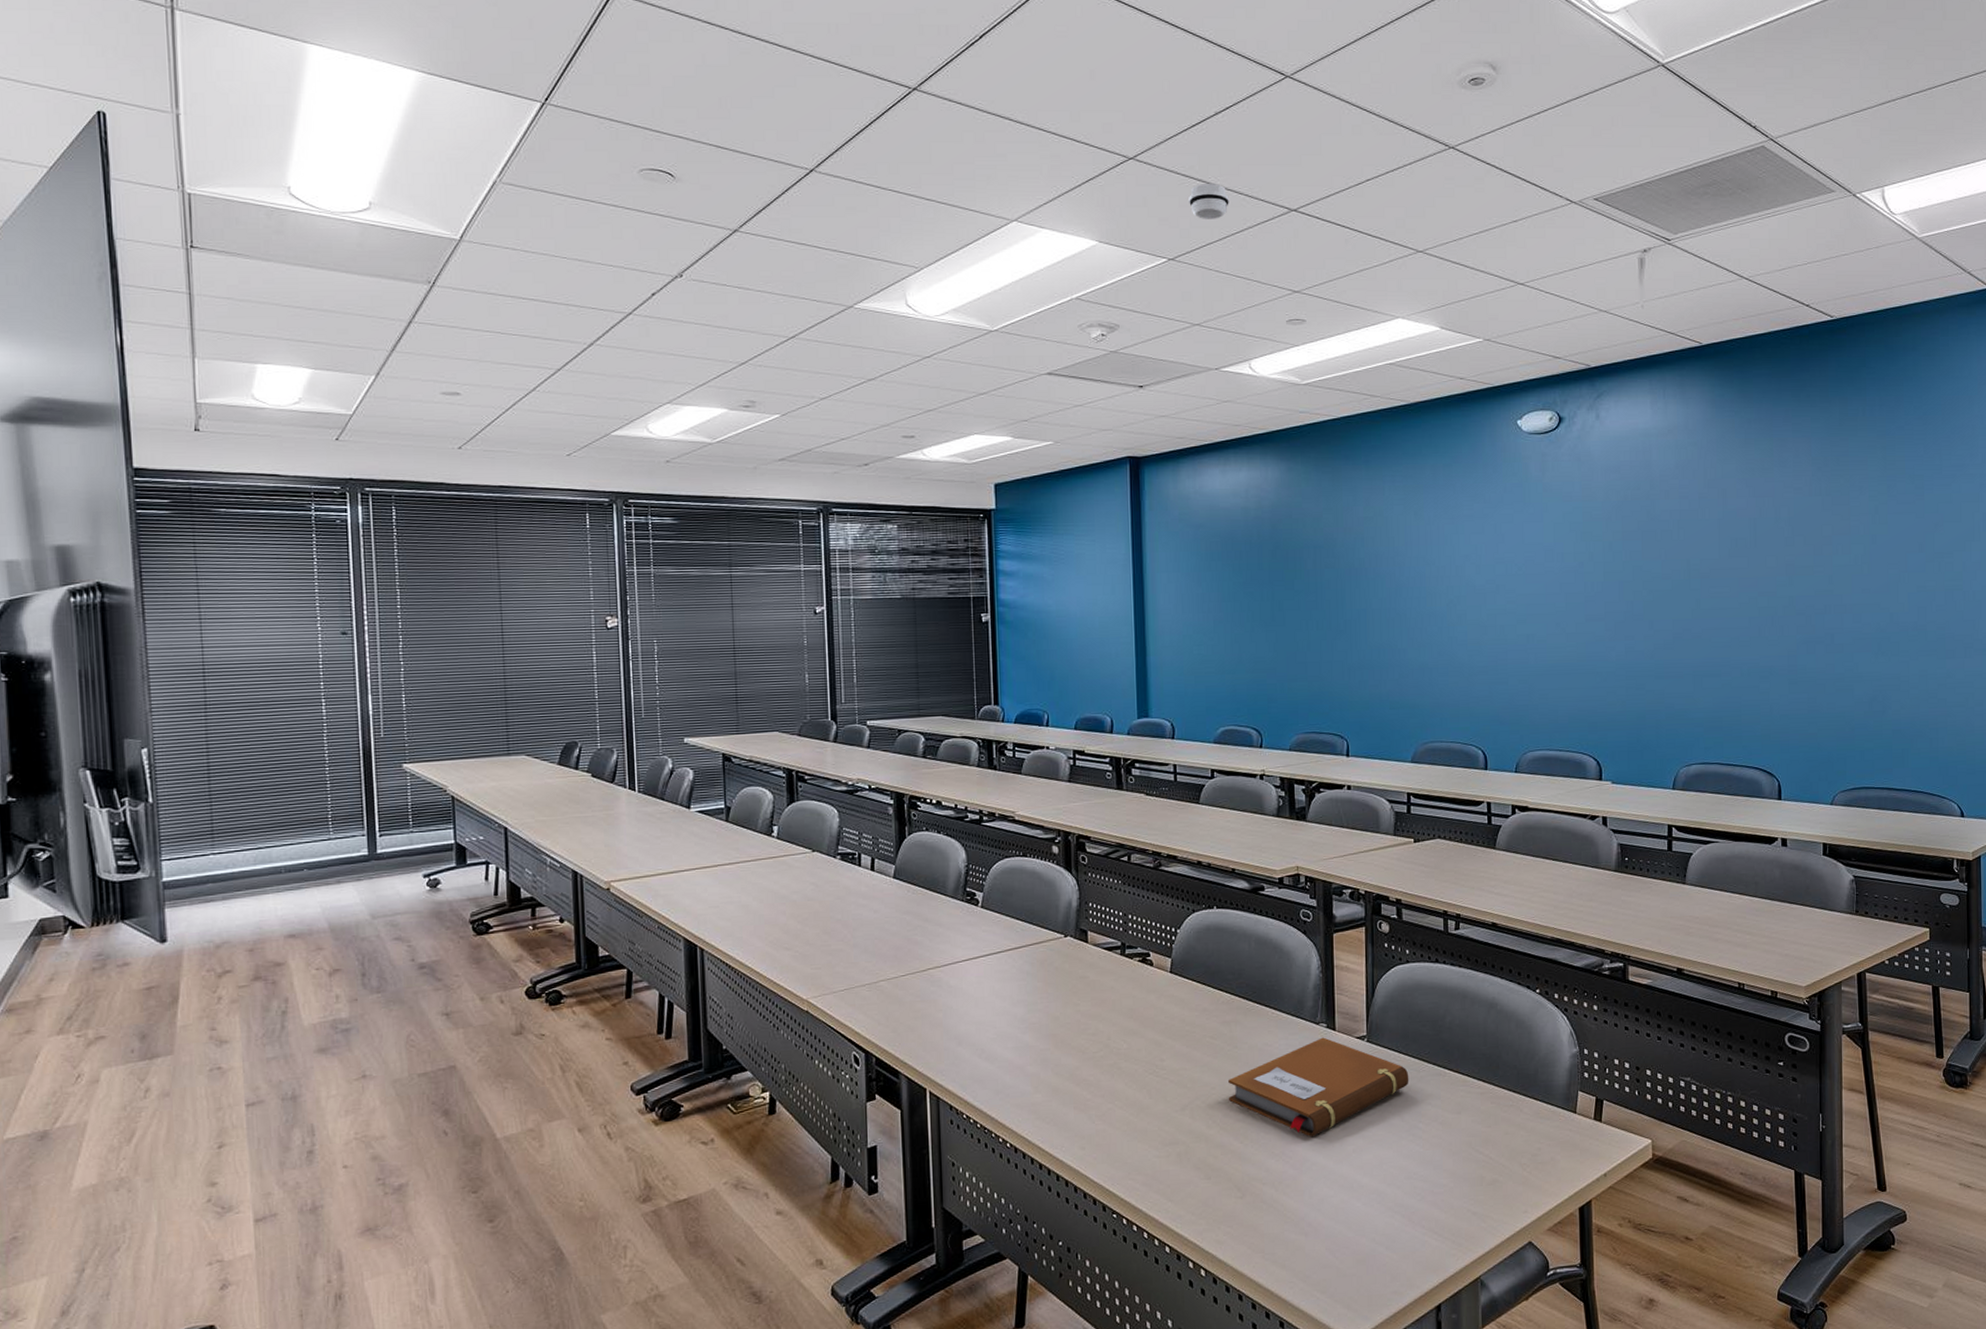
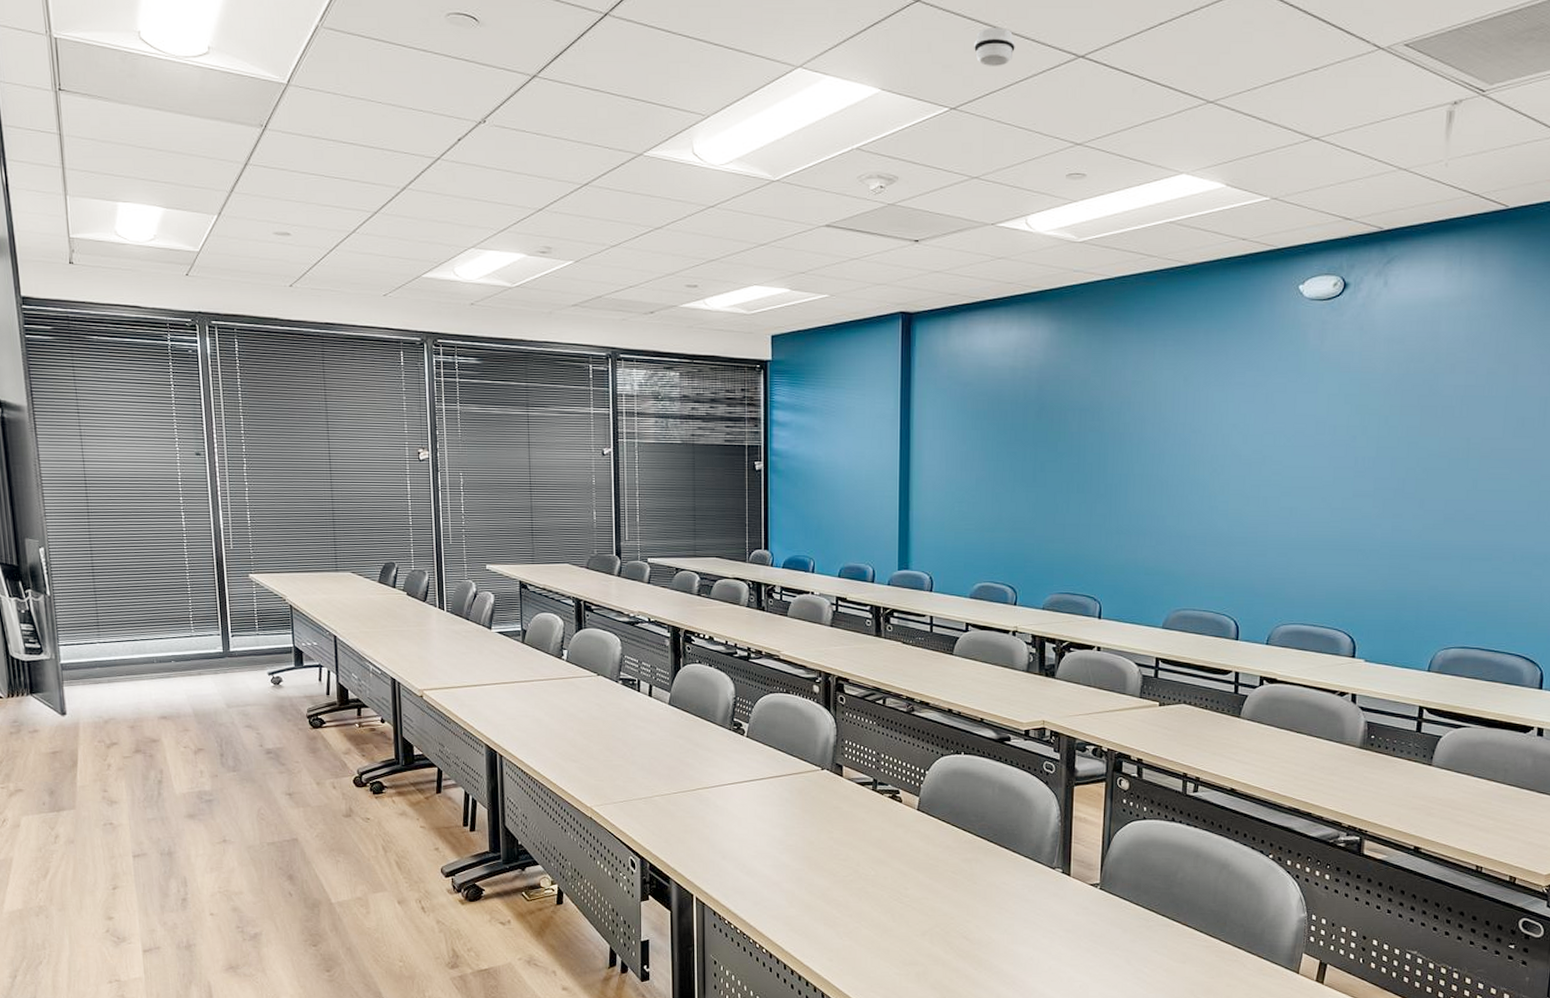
notebook: present [1228,1037,1409,1138] -> none [966,881,1138,971]

